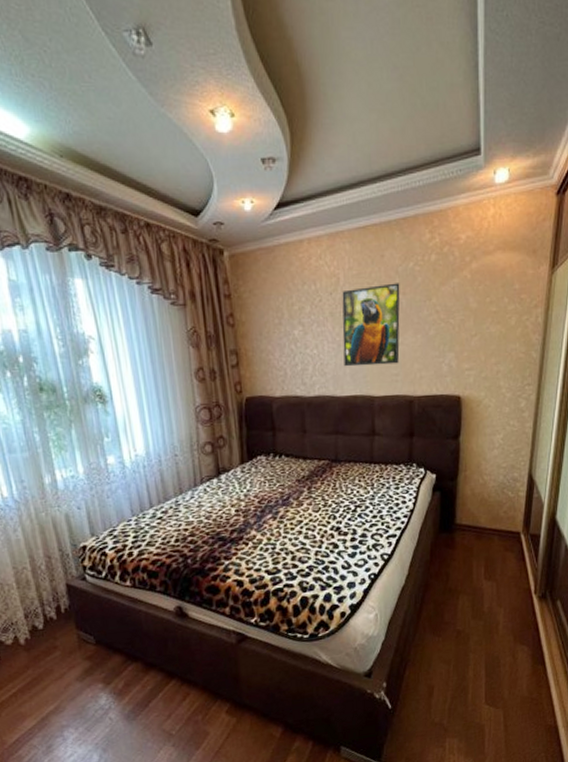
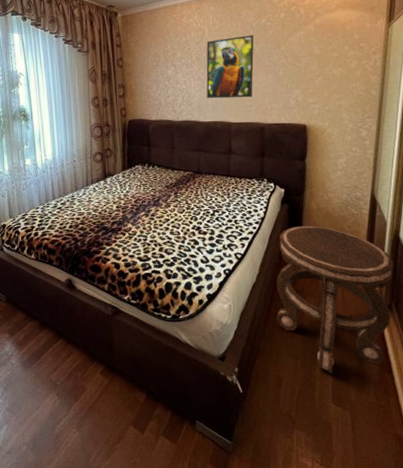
side table: none [428,514,550,674] -> present [277,226,394,373]

